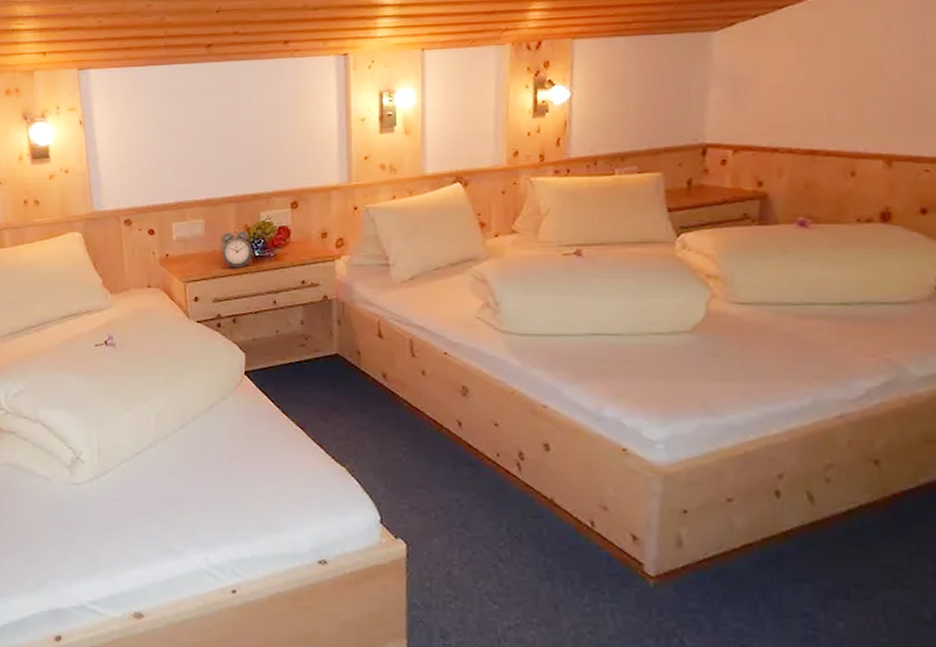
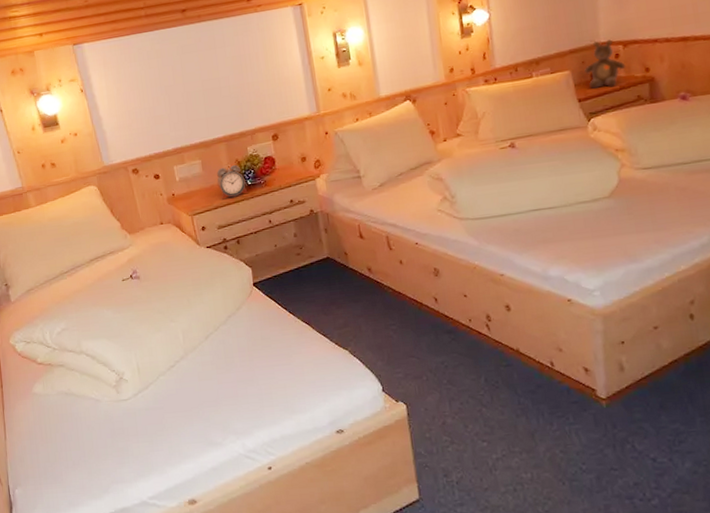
teddy bear: none [680,141,733,199] -> present [584,39,626,89]

